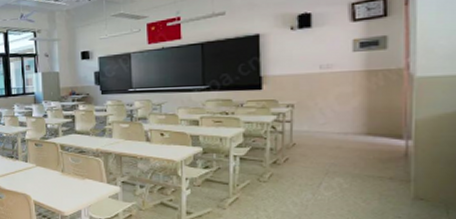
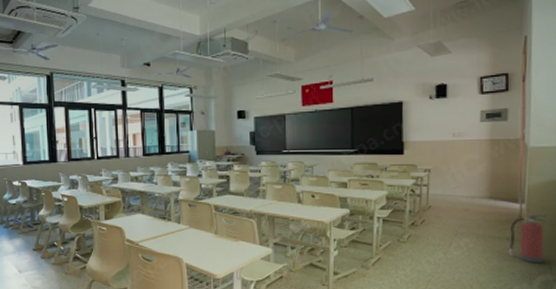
fire extinguisher: none [391,152,442,207] -> present [508,214,548,264]

